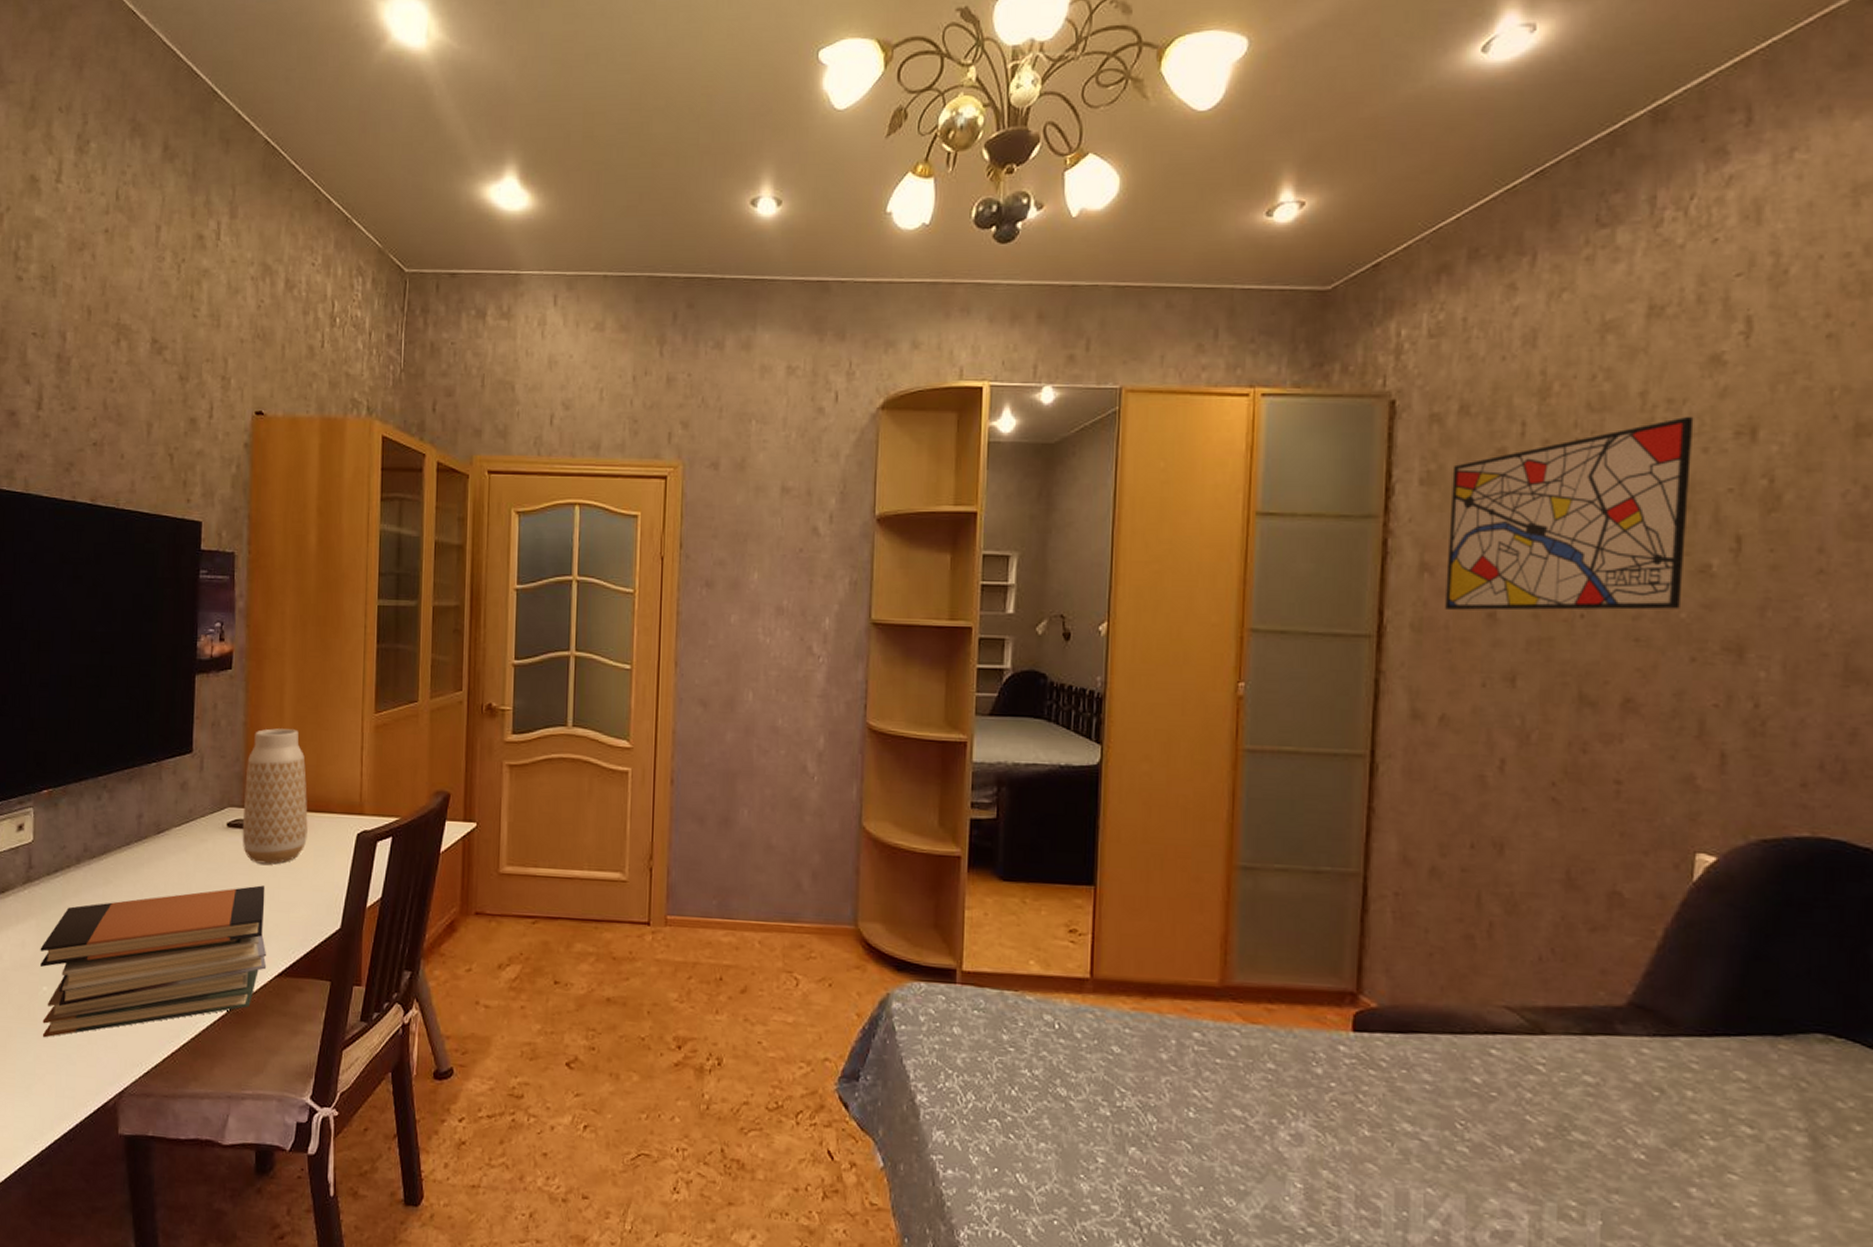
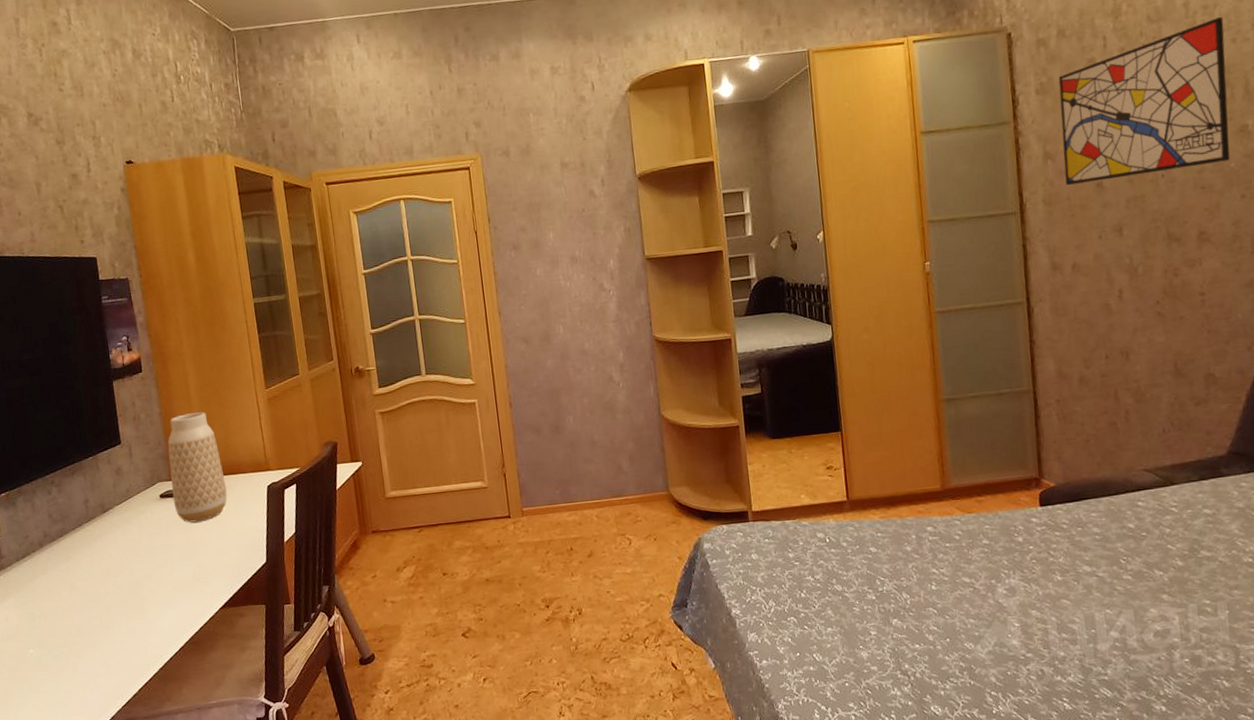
book stack: present [40,885,267,1038] -> none [21,539,212,690]

